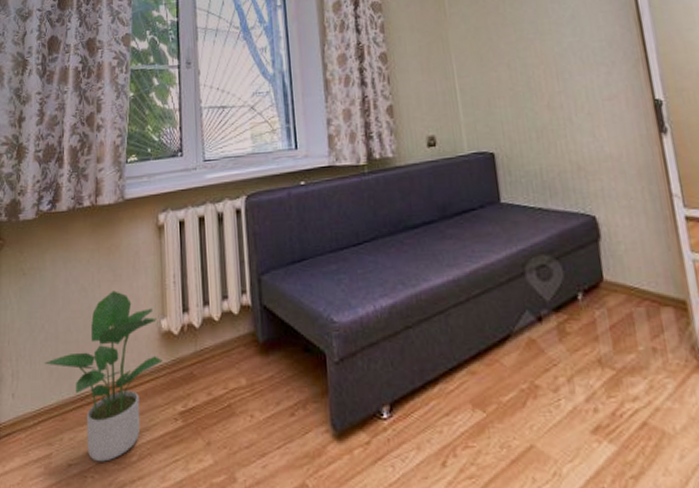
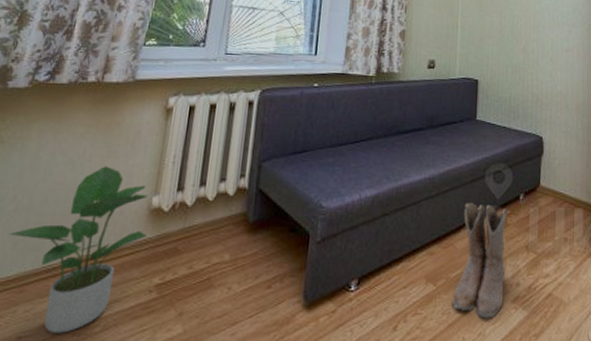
boots: none [504,308,580,454] -> present [451,203,508,318]

